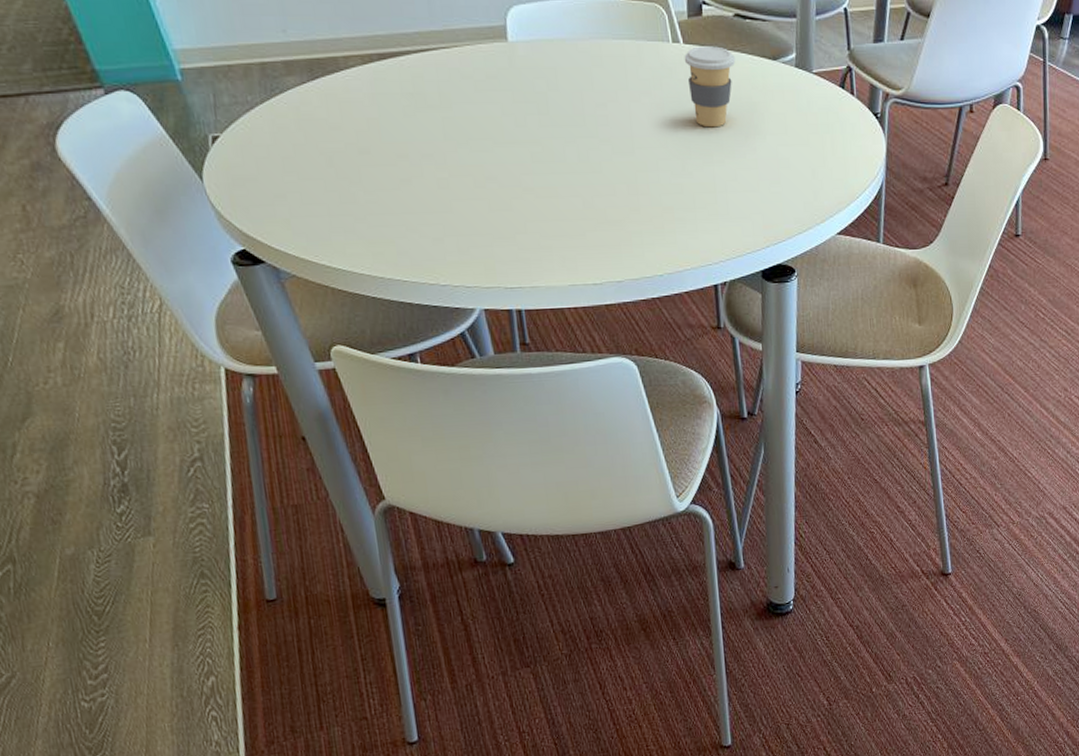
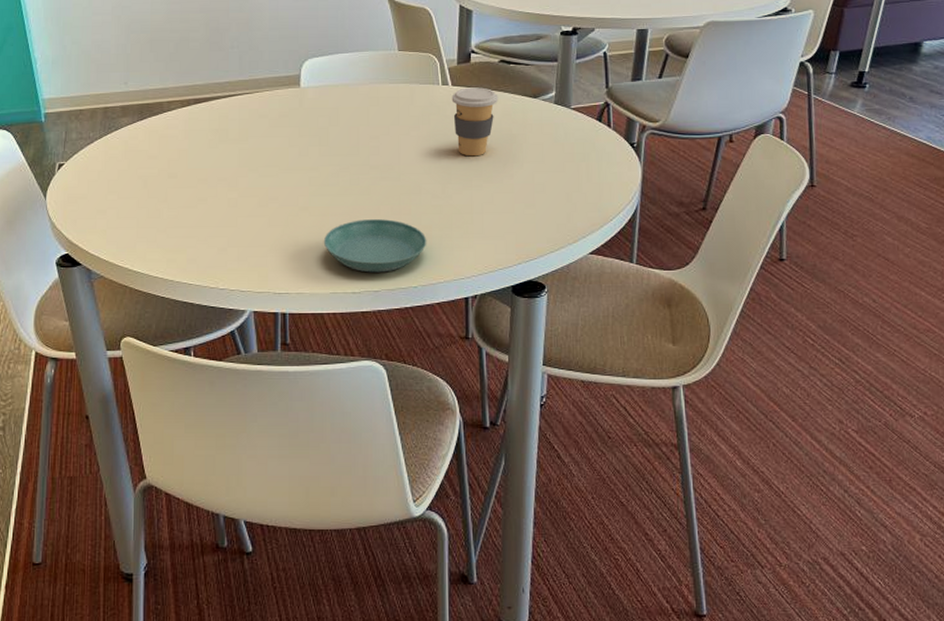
saucer: none [554,200,670,261] -> present [323,219,427,273]

